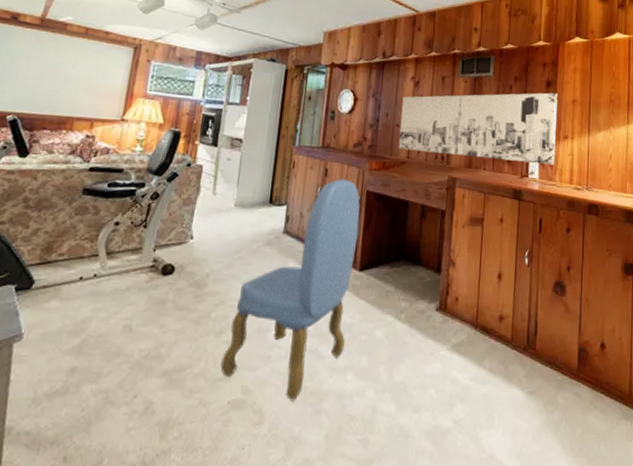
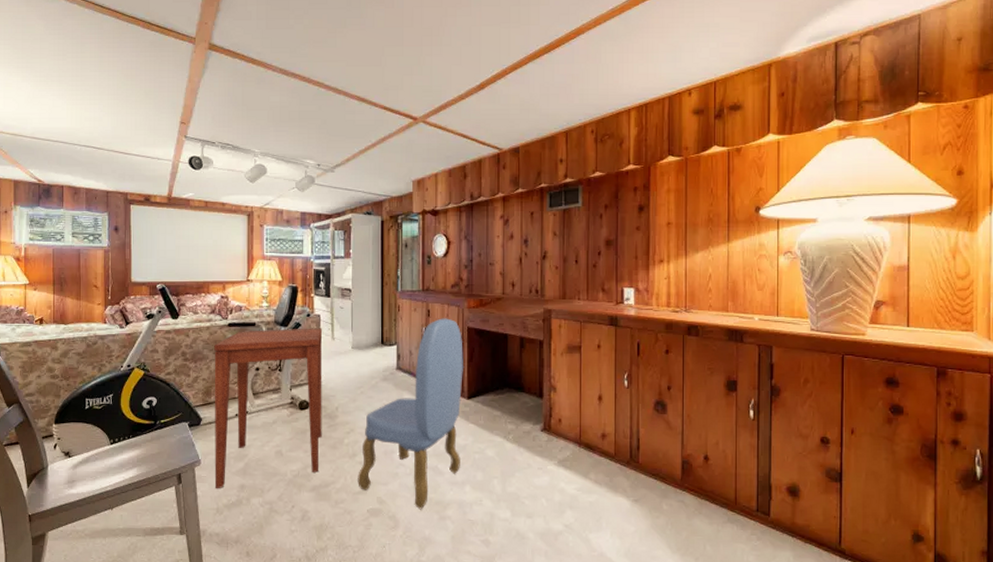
side table: none [37,177,204,371] -> present [214,328,323,488]
wall art: present [398,92,557,166] -> none [493,217,651,290]

